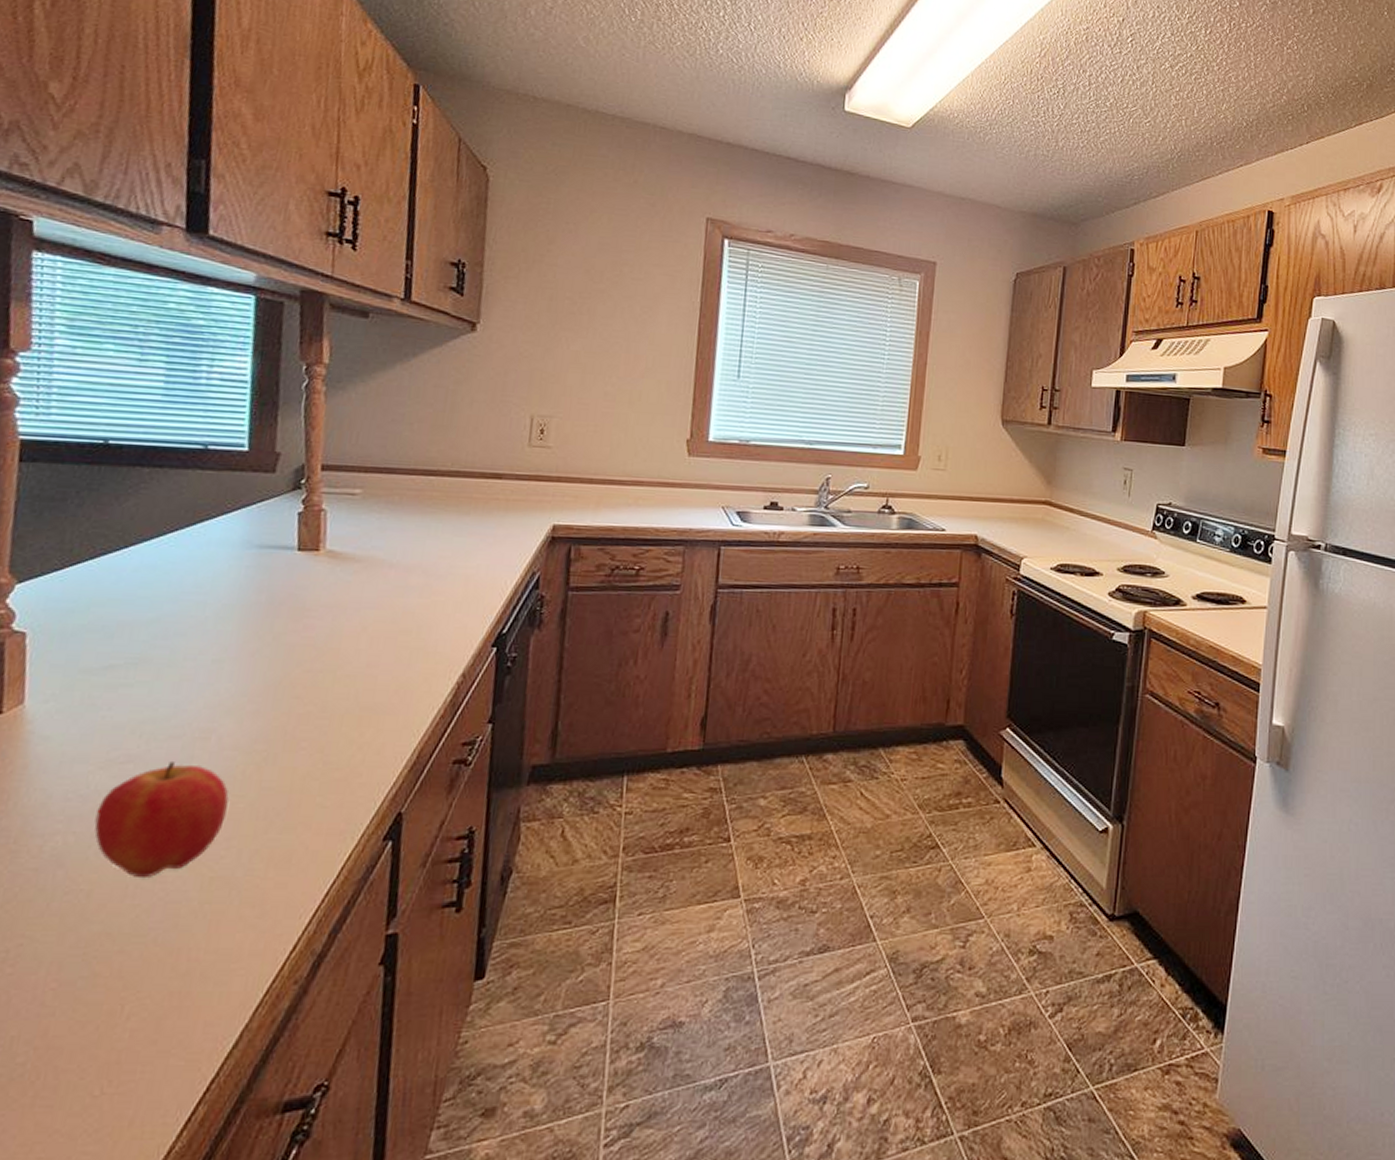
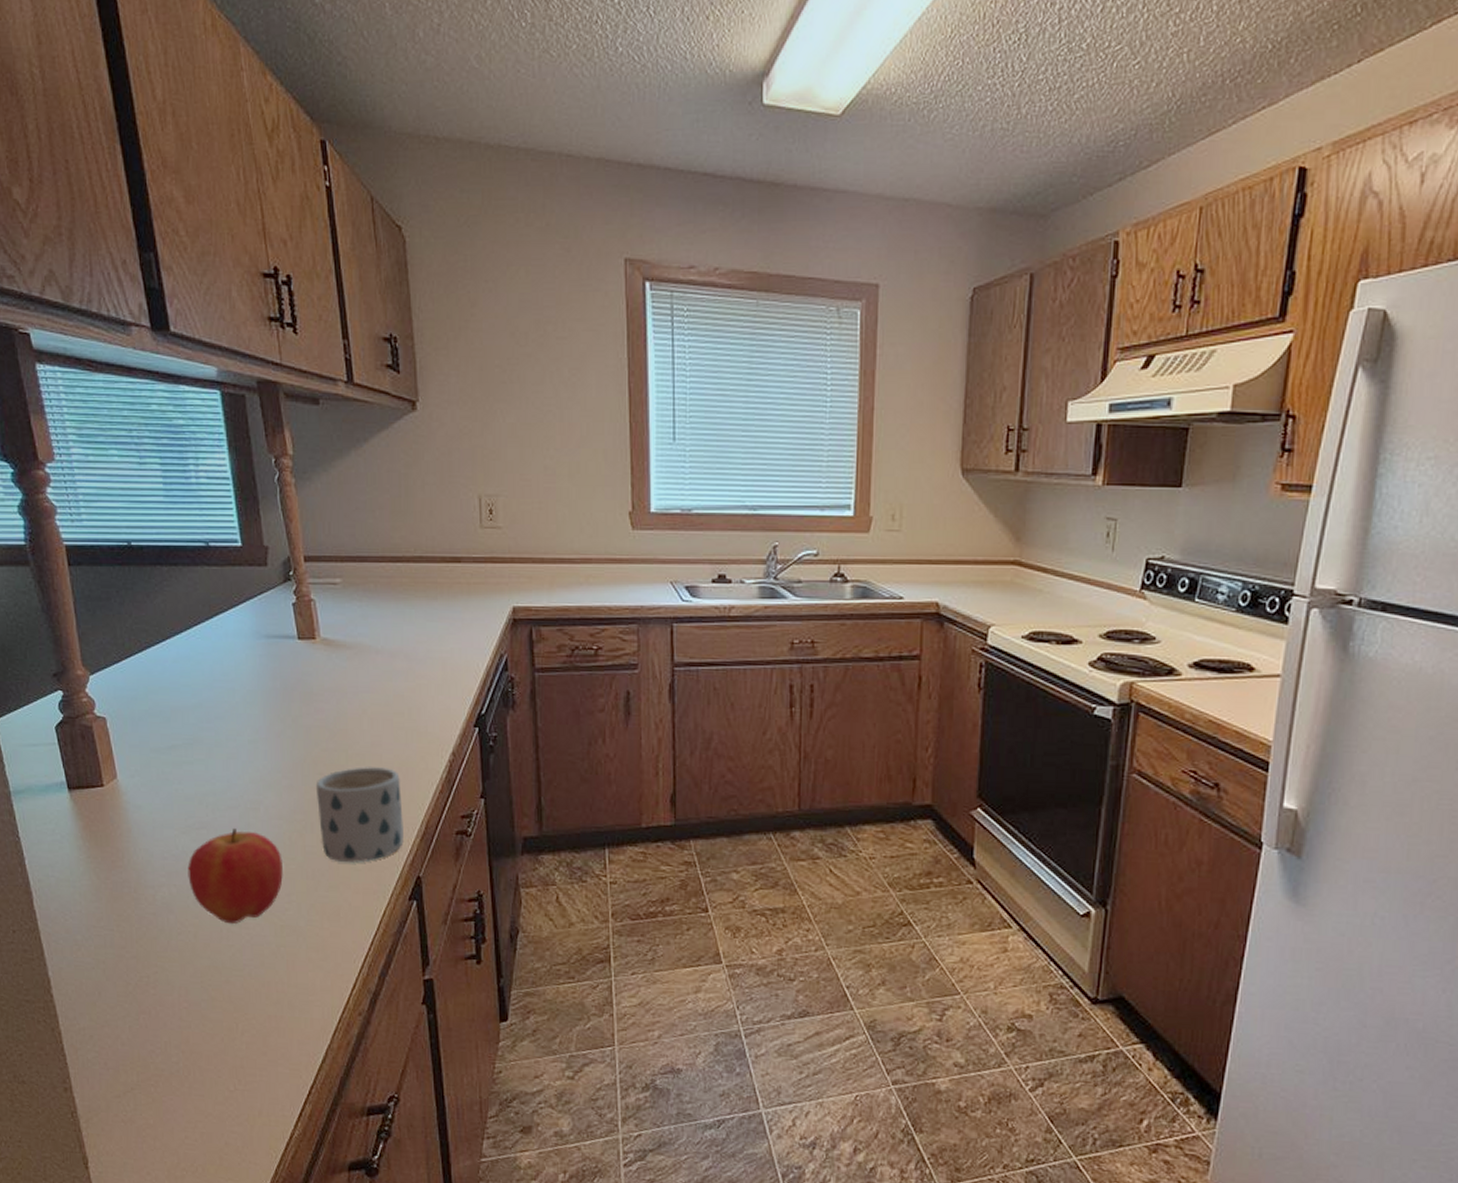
mug: none [283,688,395,798] -> present [315,765,404,863]

